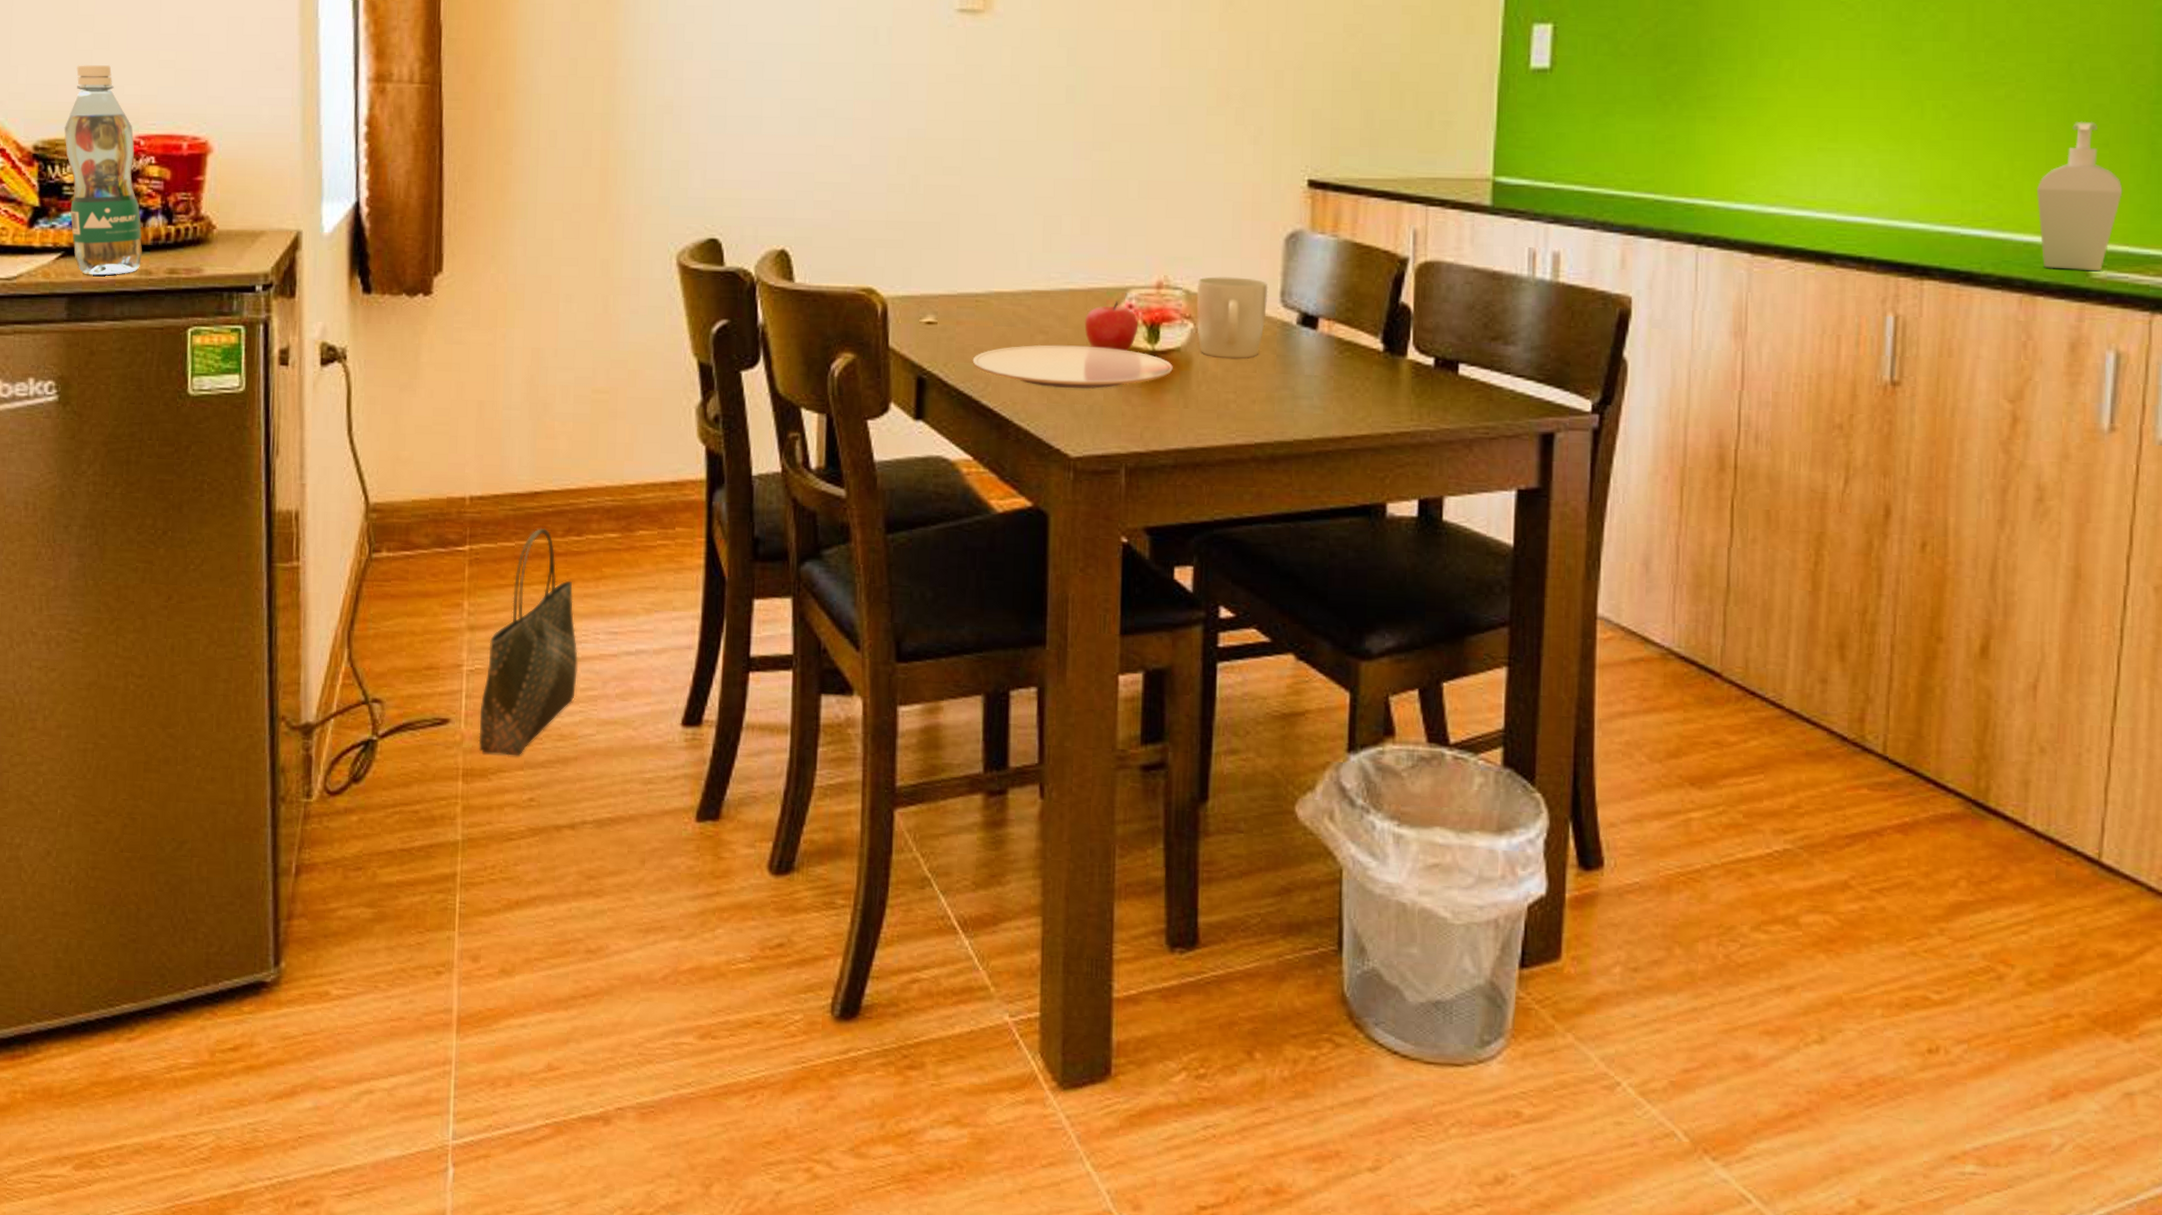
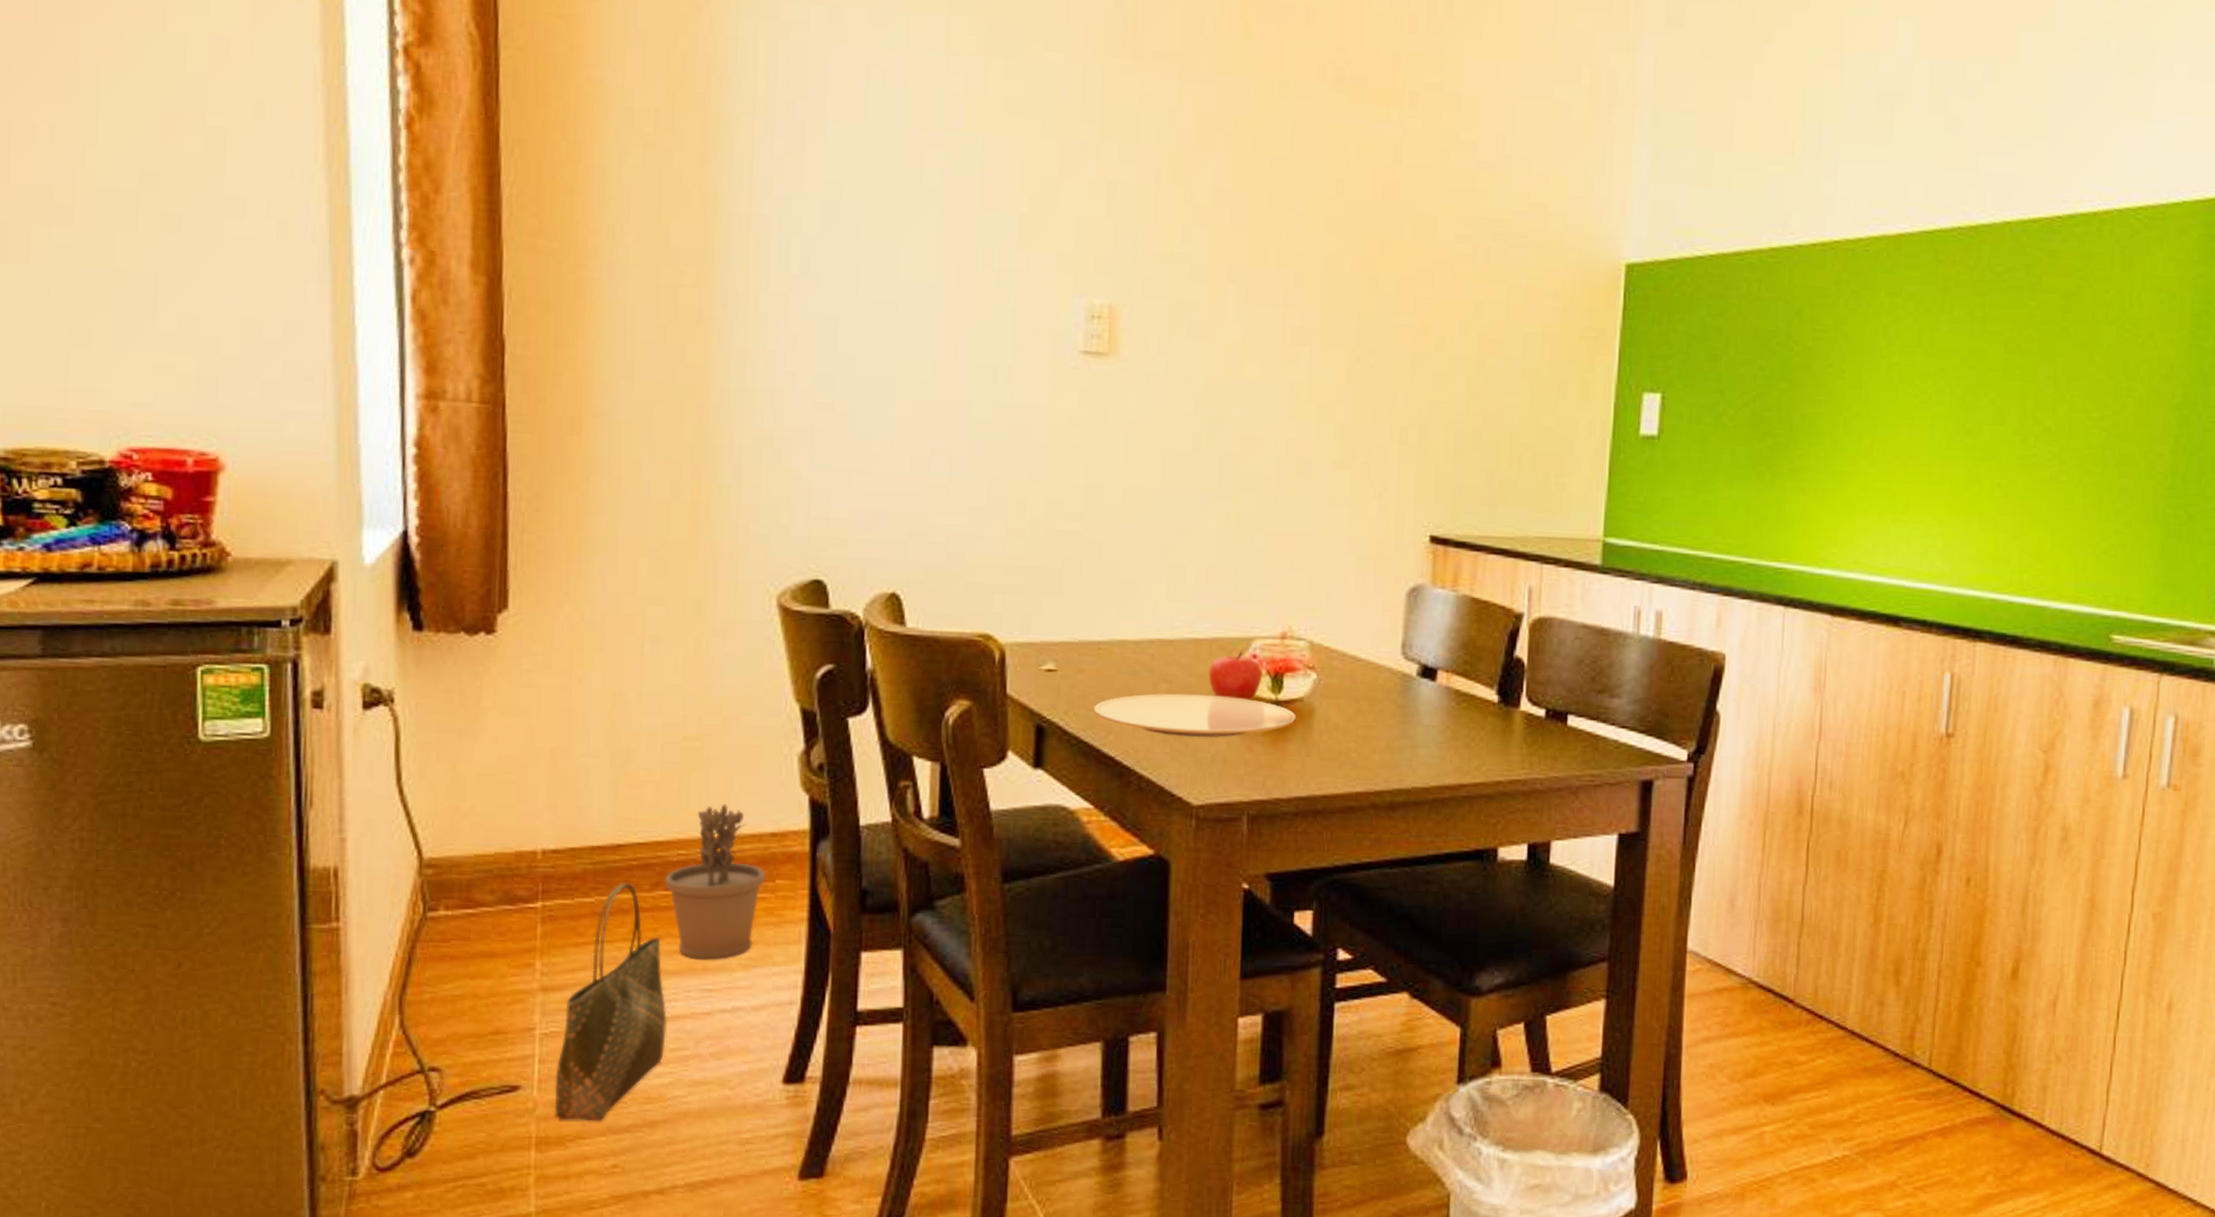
bottle: present [63,65,143,276] -> none [32,364,138,606]
flower pot: none [576,454,667,604] -> present [664,804,766,960]
mug: present [1196,277,1269,359] -> none [1319,628,1390,710]
soap bottle: present [2037,121,2123,271] -> none [2072,502,2142,636]

